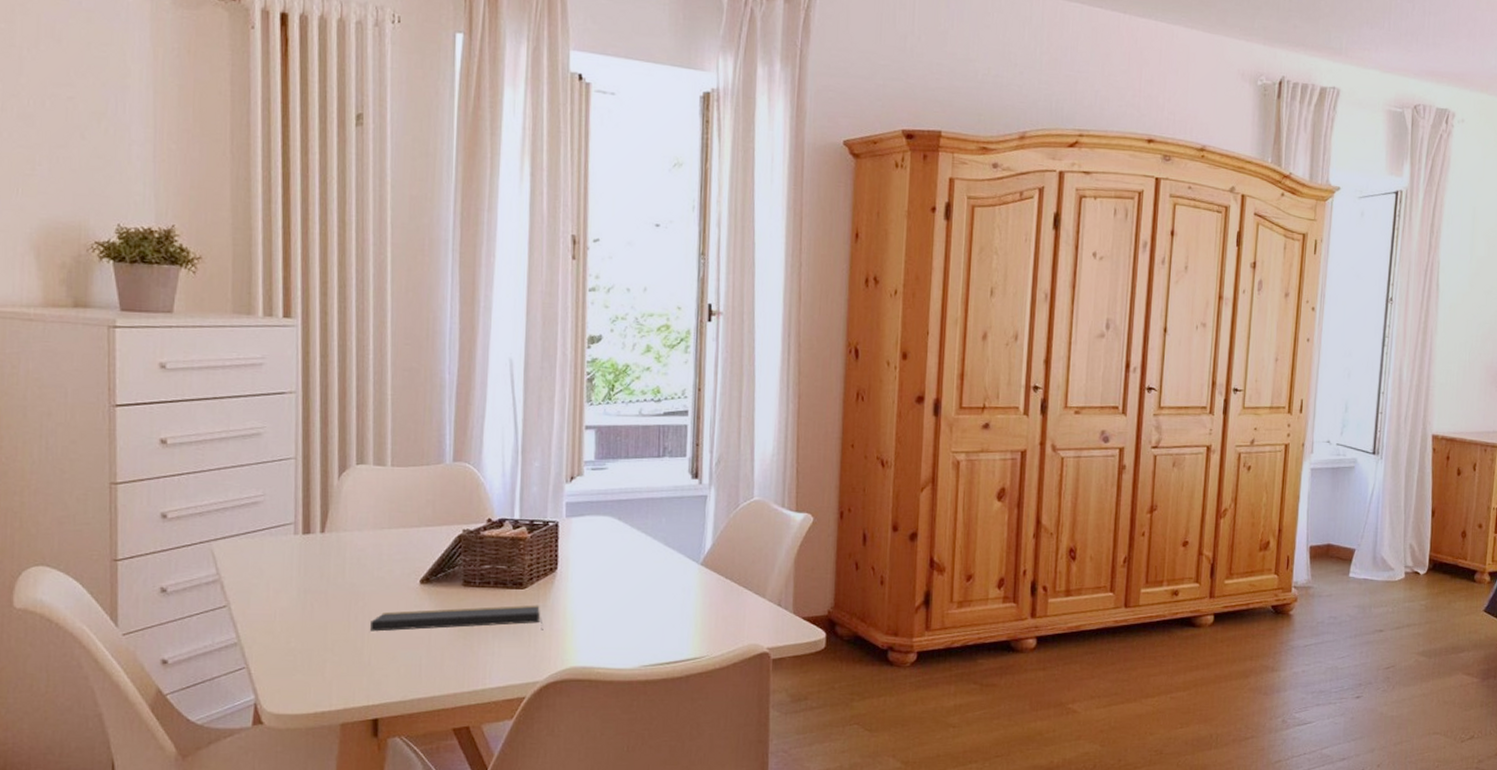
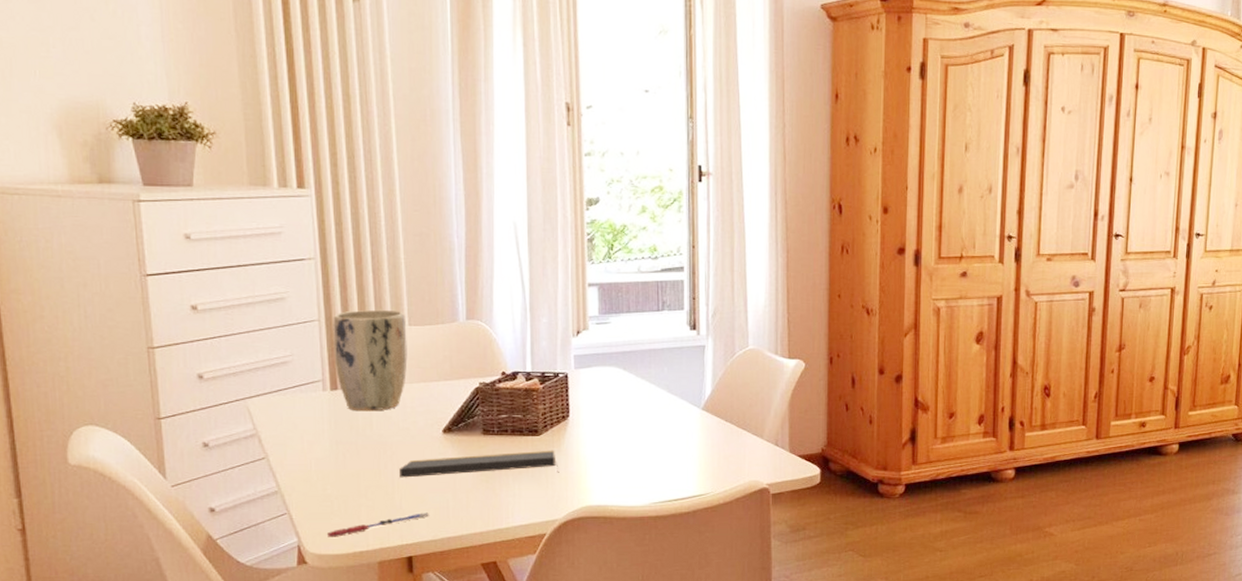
pen: none [286,670,399,695] -> present [326,512,429,537]
plant pot: none [309,448,389,558] -> present [333,309,408,412]

